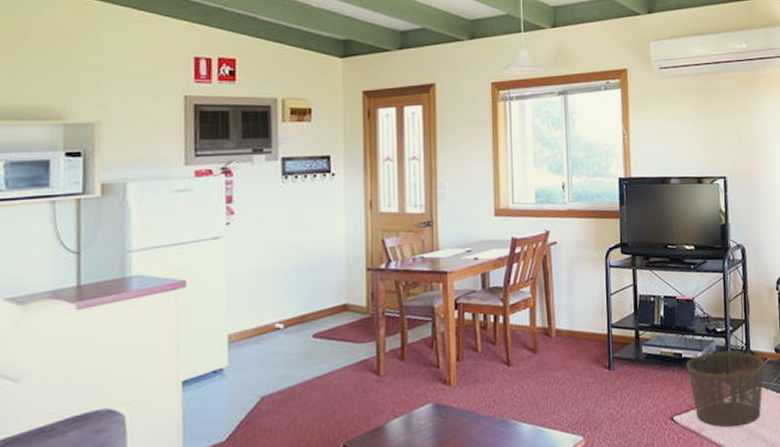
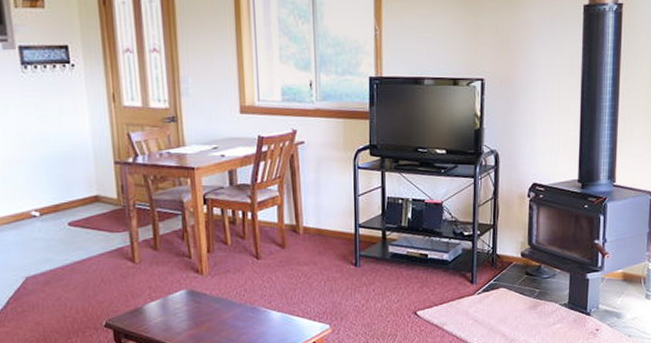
basket: present [685,348,765,427] -> none [431,251,510,323]

